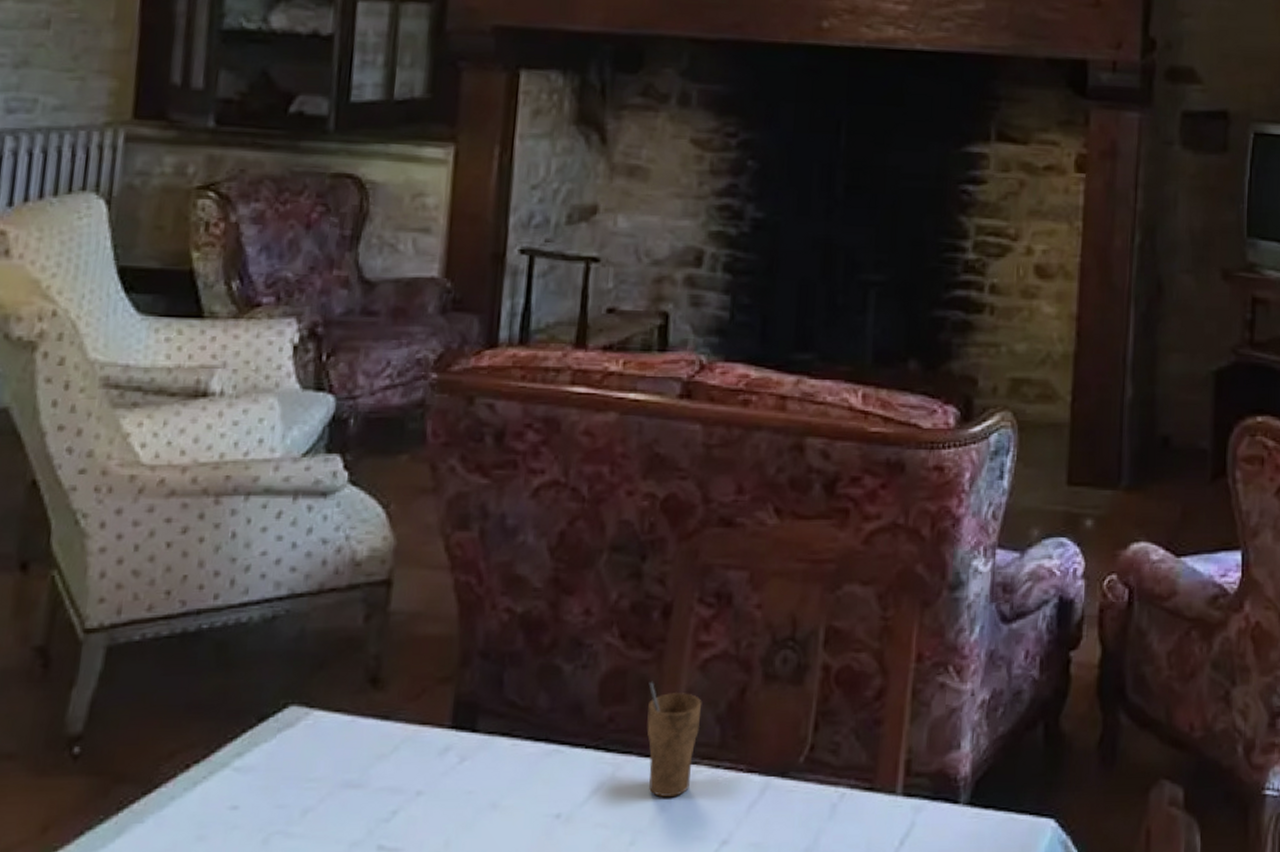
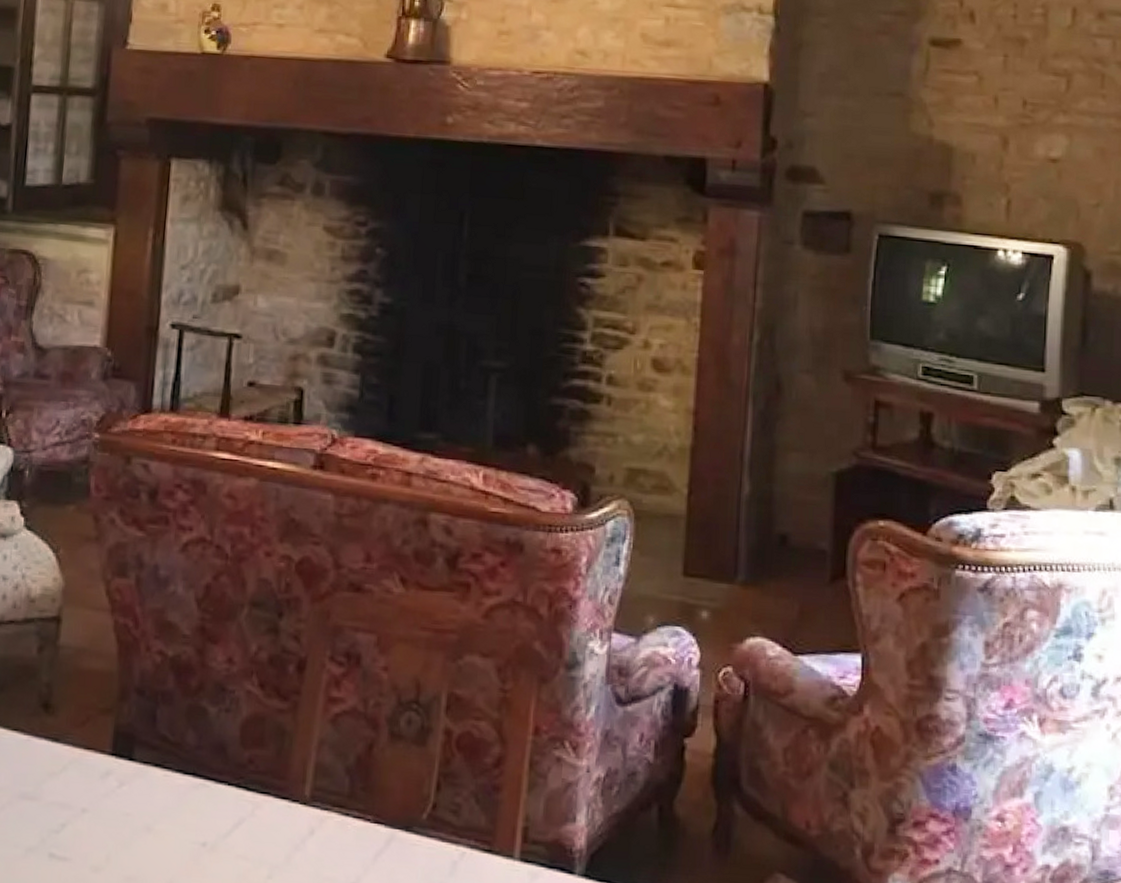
cup: present [647,681,702,797] -> none [283,729,333,838]

